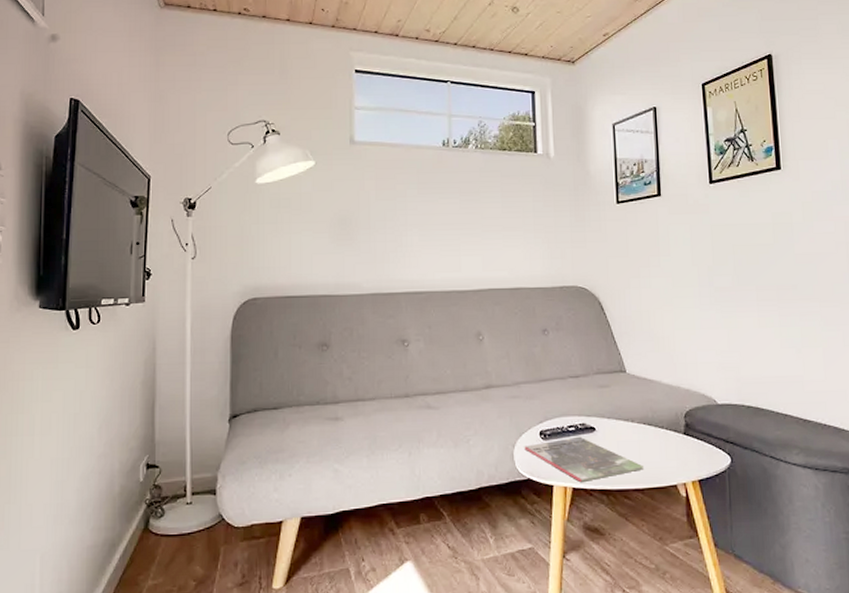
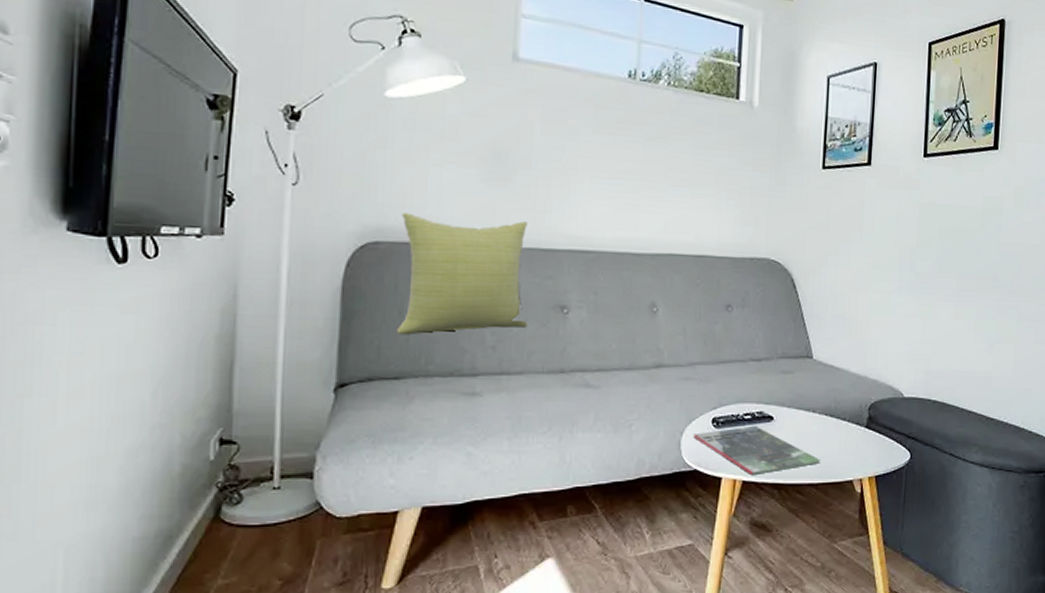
pillow: none [273,272,375,373] -> present [396,213,527,336]

